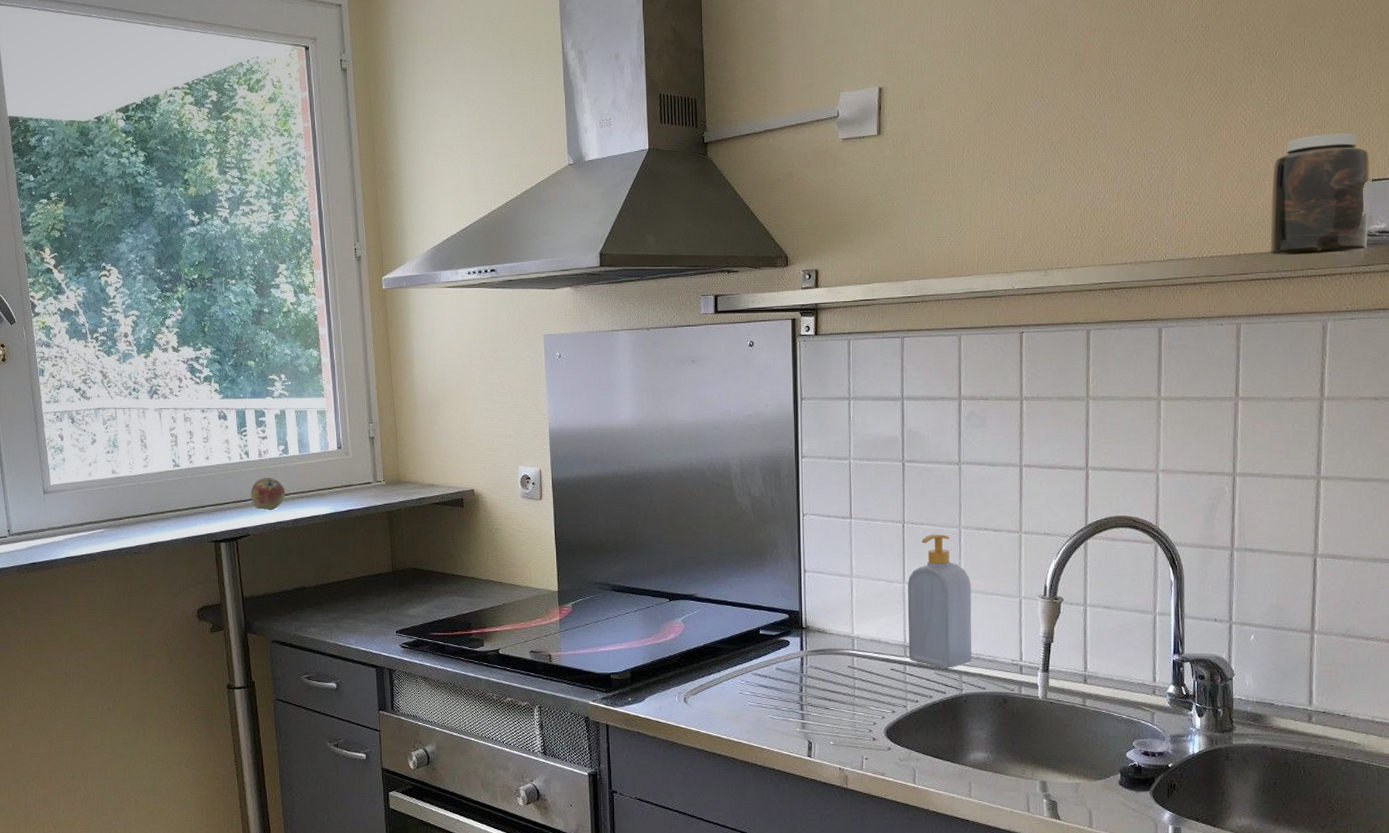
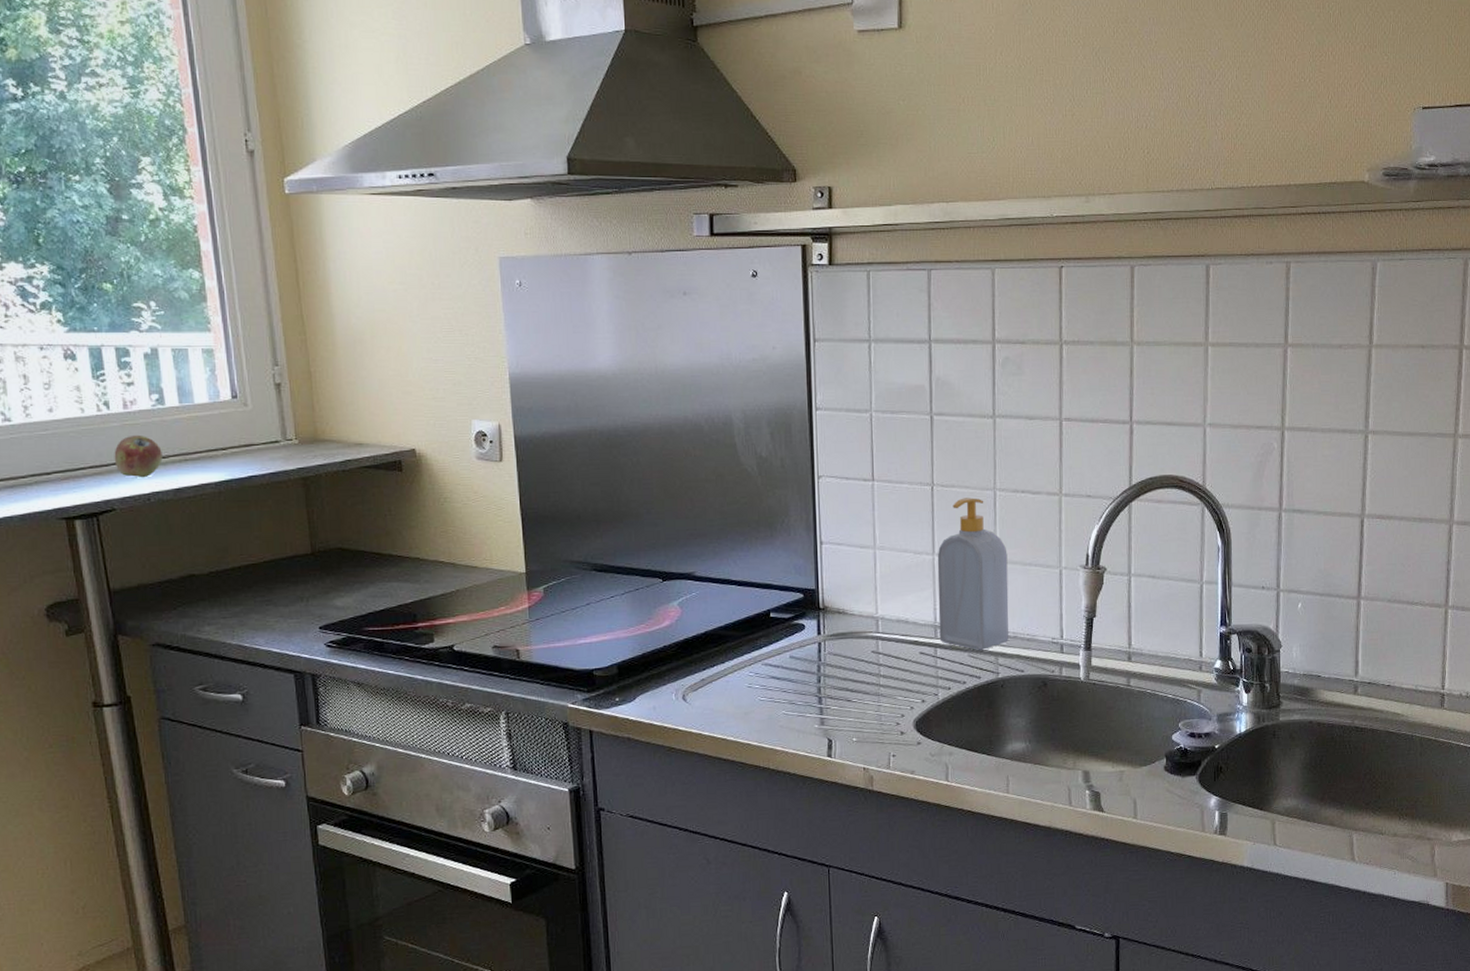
jar: present [1270,133,1370,255] -> none [1320,54,1420,187]

